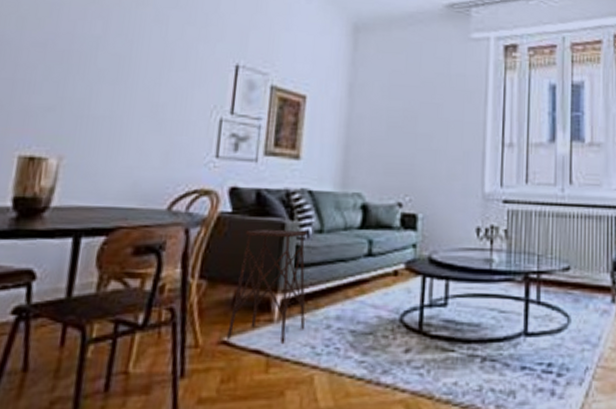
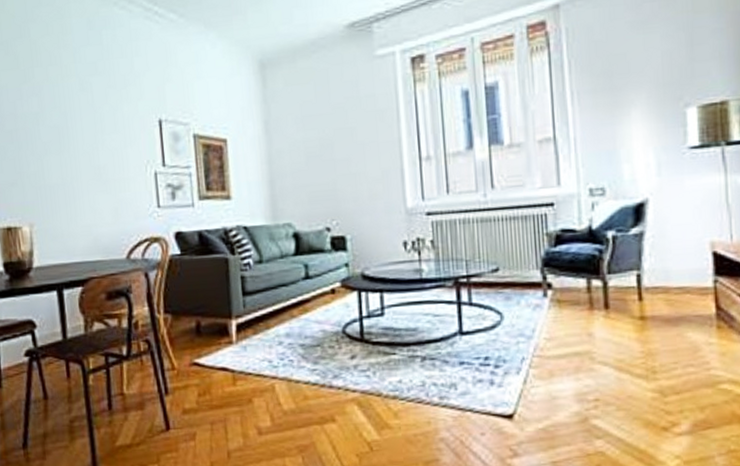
side table: present [227,228,307,345] -> none [195,263,261,362]

